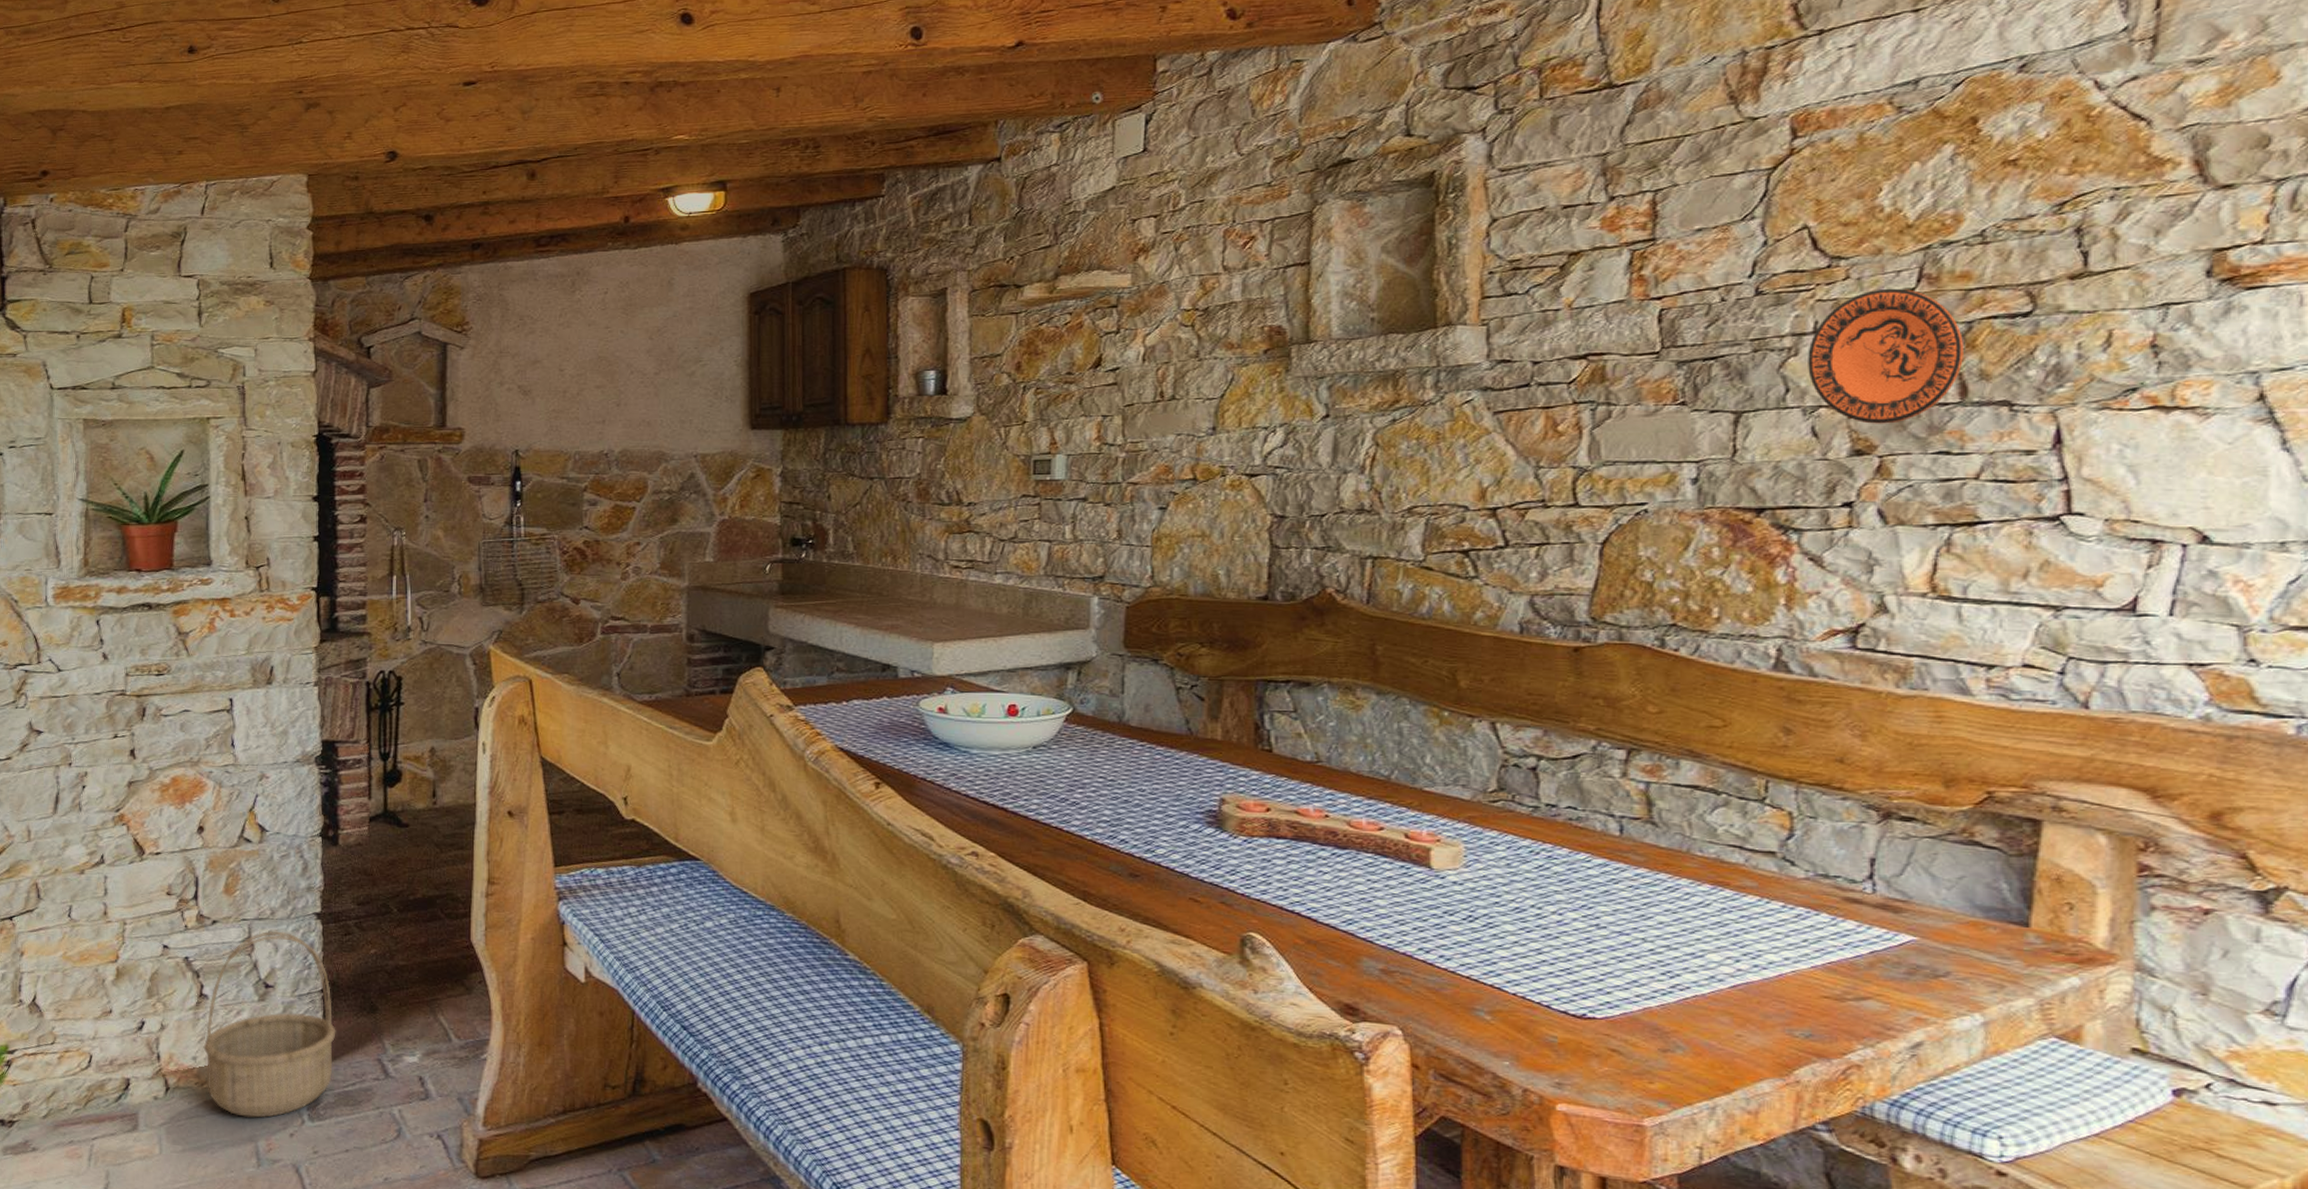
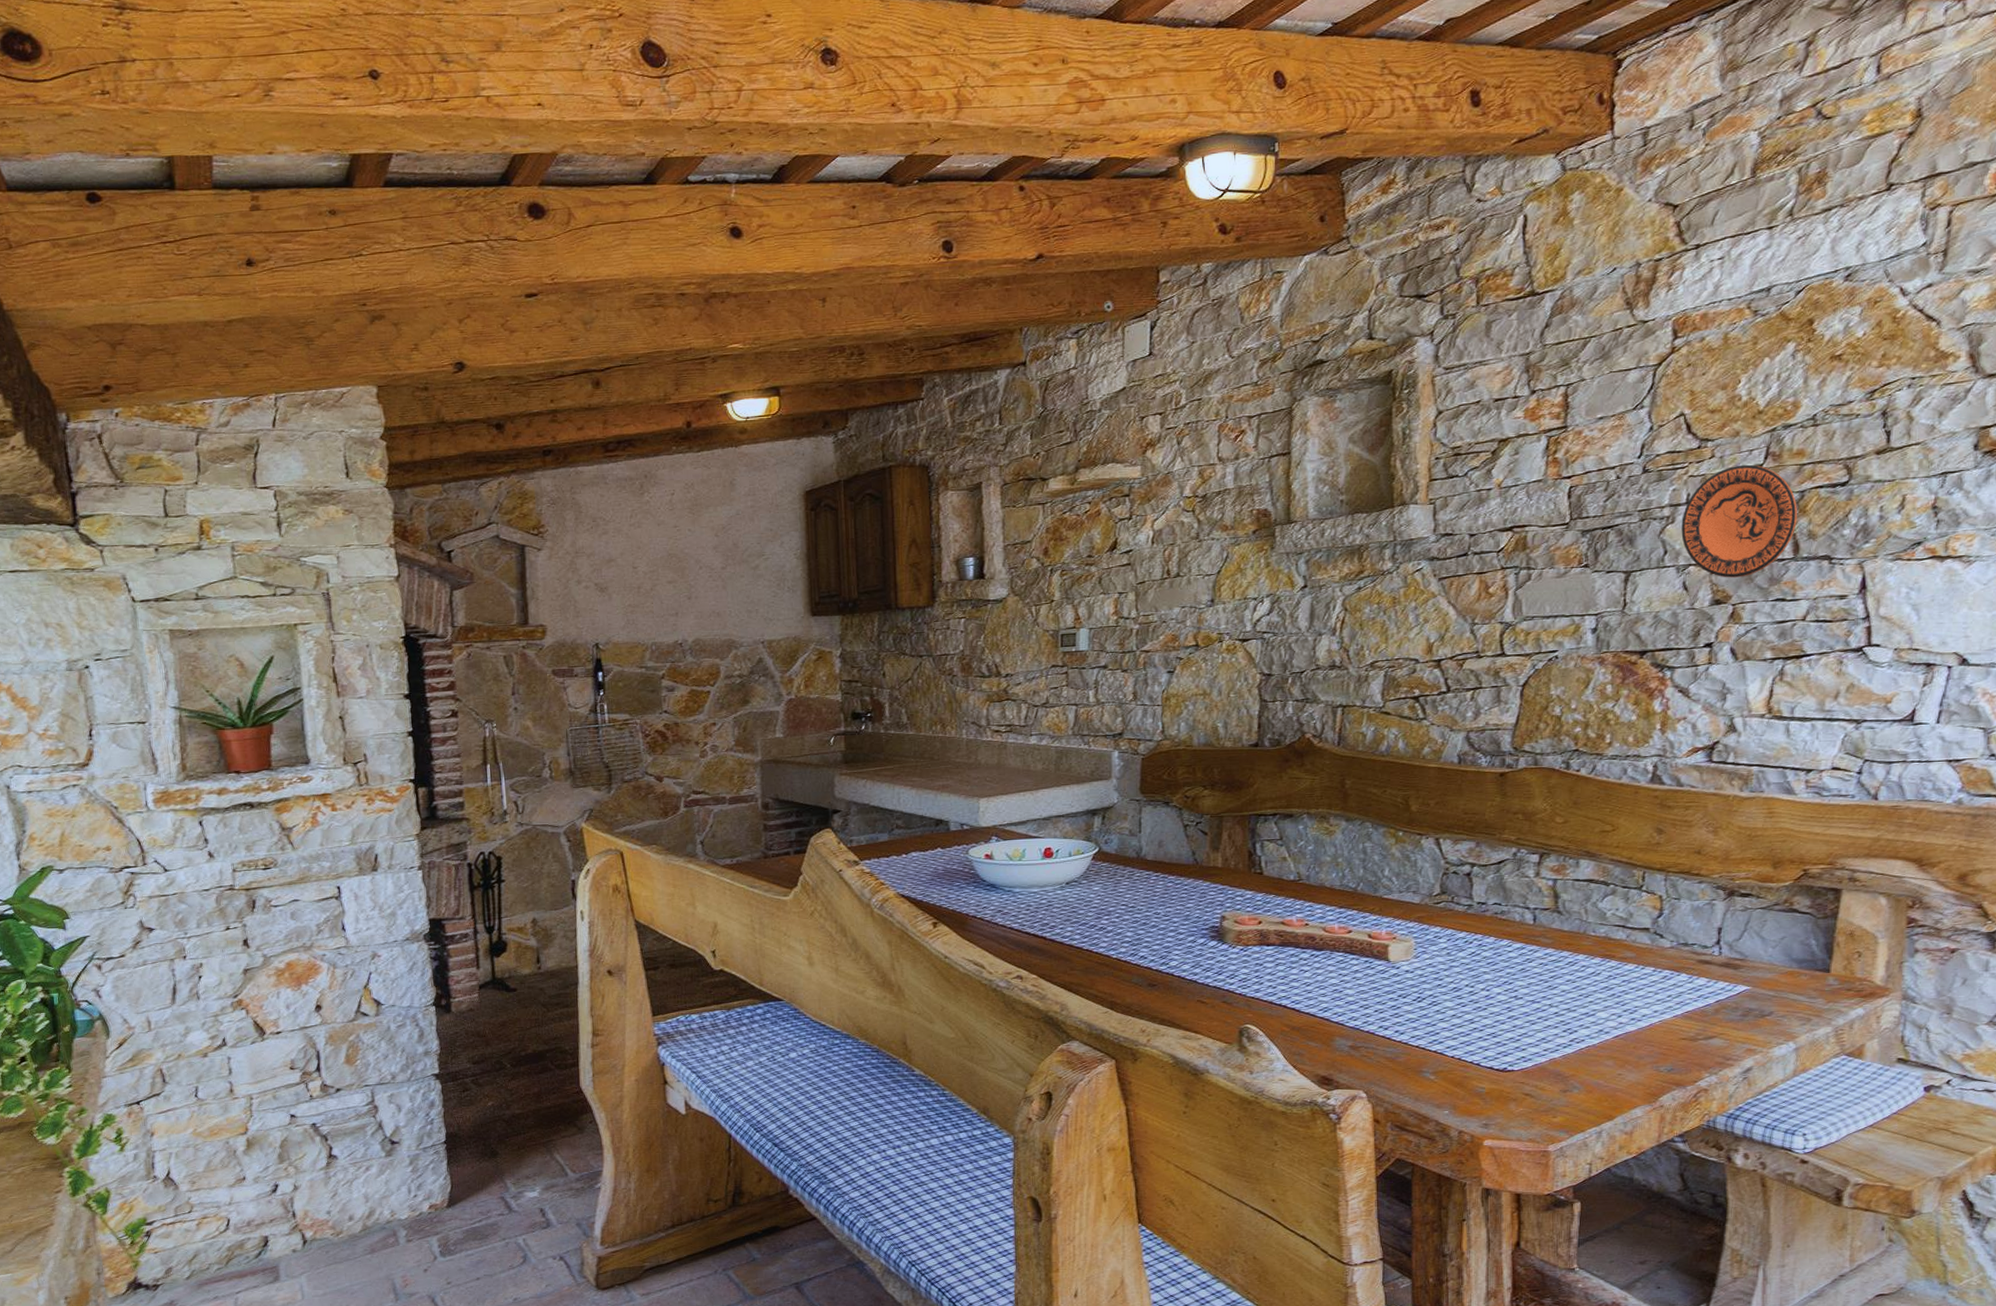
basket: present [203,931,336,1118] -> none [336,1093,461,1259]

